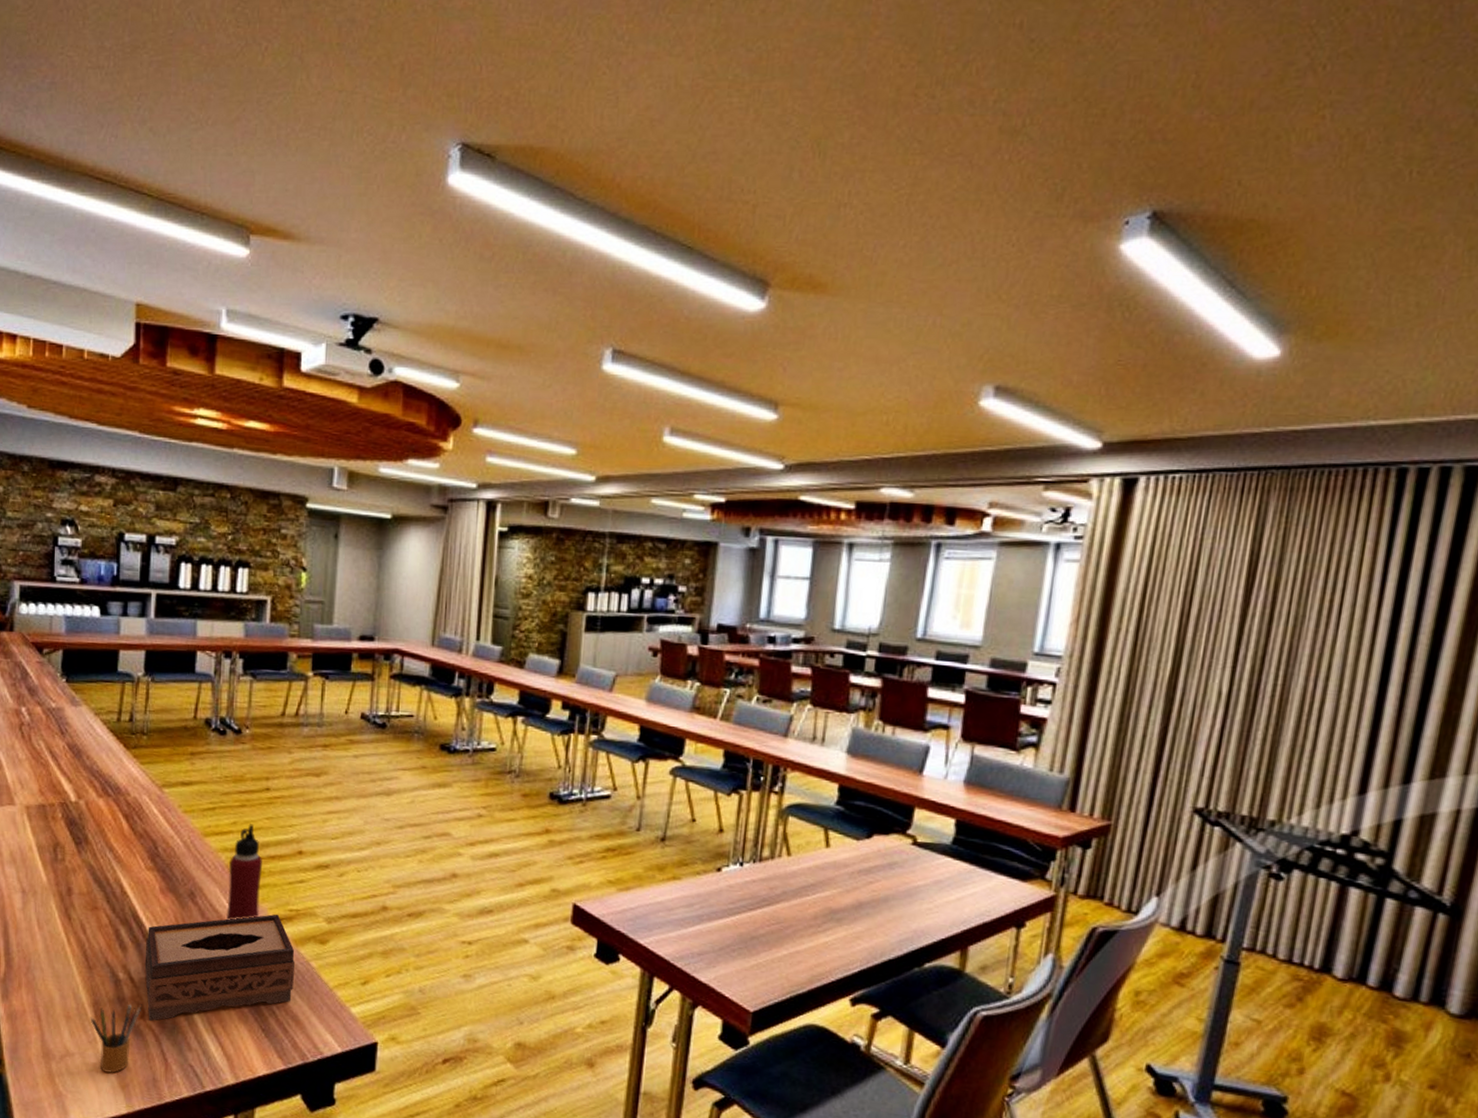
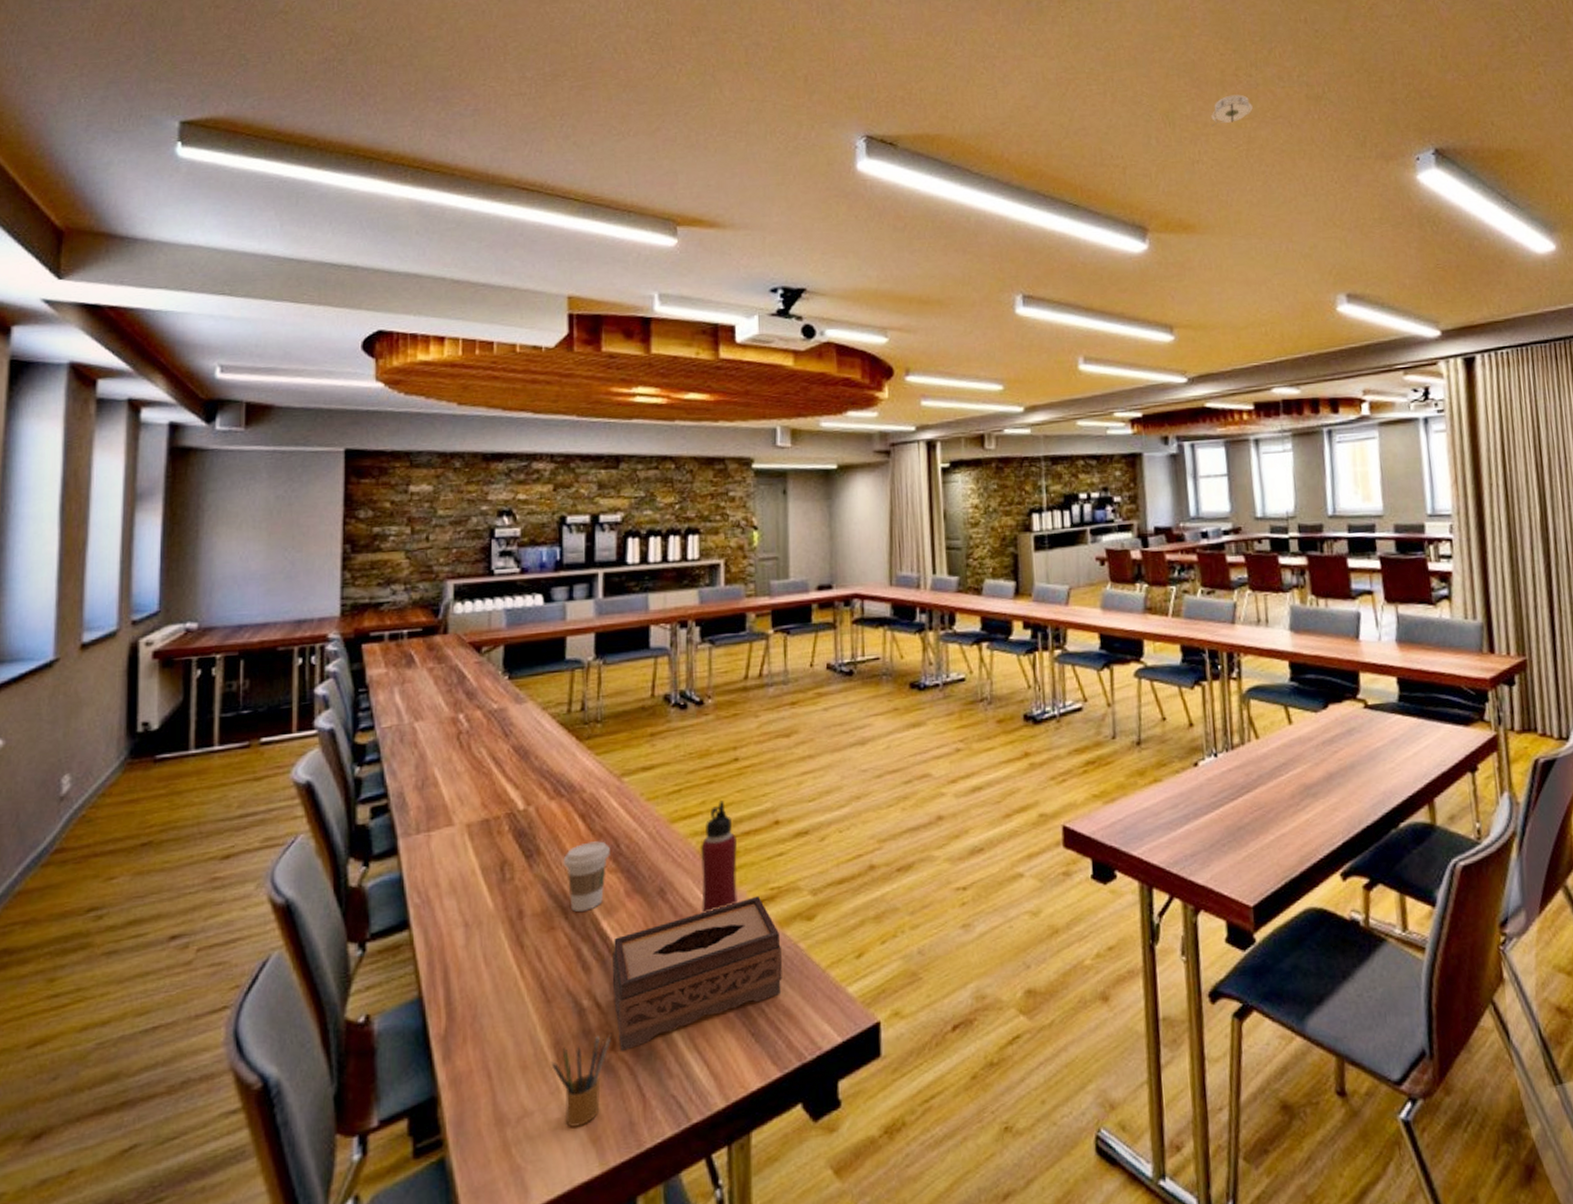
coffee cup: none [107,840,149,900] -> present [563,841,610,912]
smoke detector: none [870,121,928,162] -> present [1211,94,1253,127]

